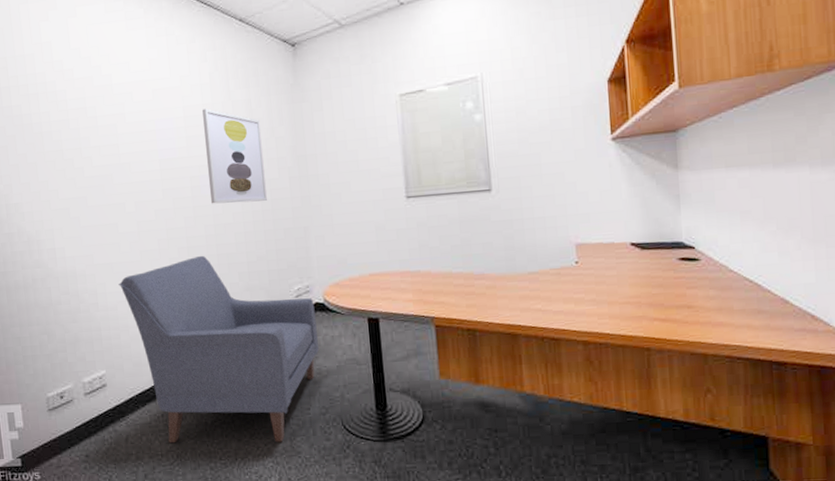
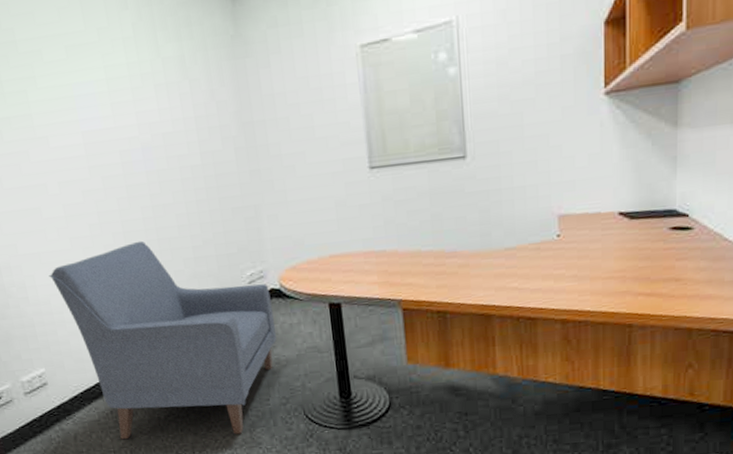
wall art: present [202,108,267,204] -> none [127,68,210,182]

